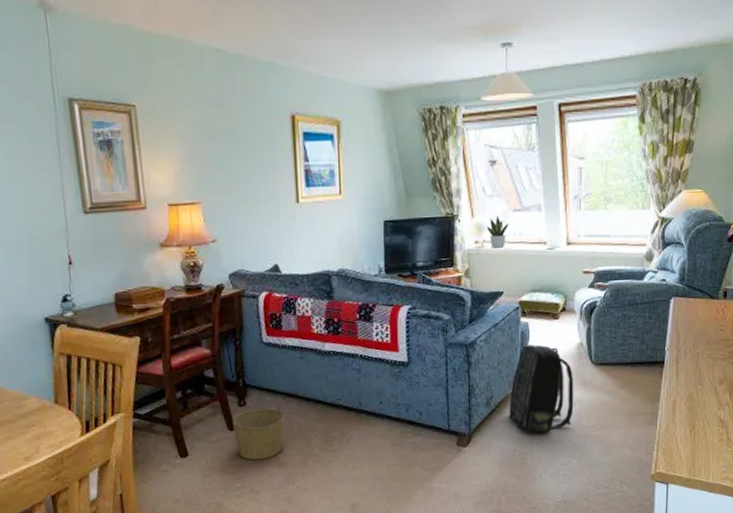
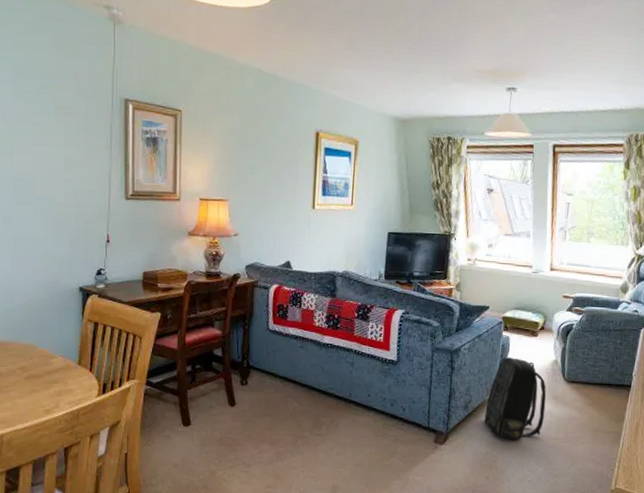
basket: present [231,406,285,460] -> none [233,389,281,436]
potted plant: present [486,216,509,249] -> none [479,238,500,268]

